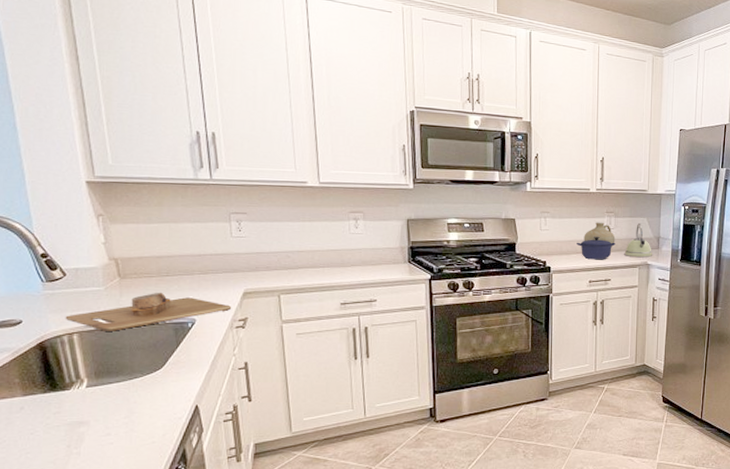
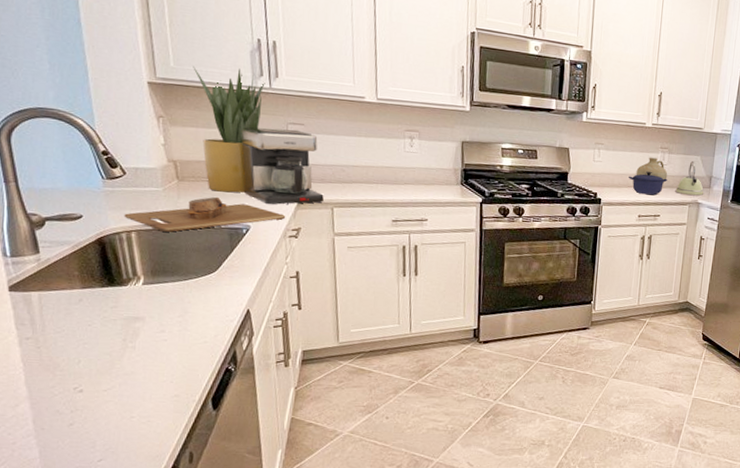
planter: none [132,162,206,287] -> present [193,65,265,193]
coffee maker: none [183,219,270,297] -> present [241,127,324,205]

